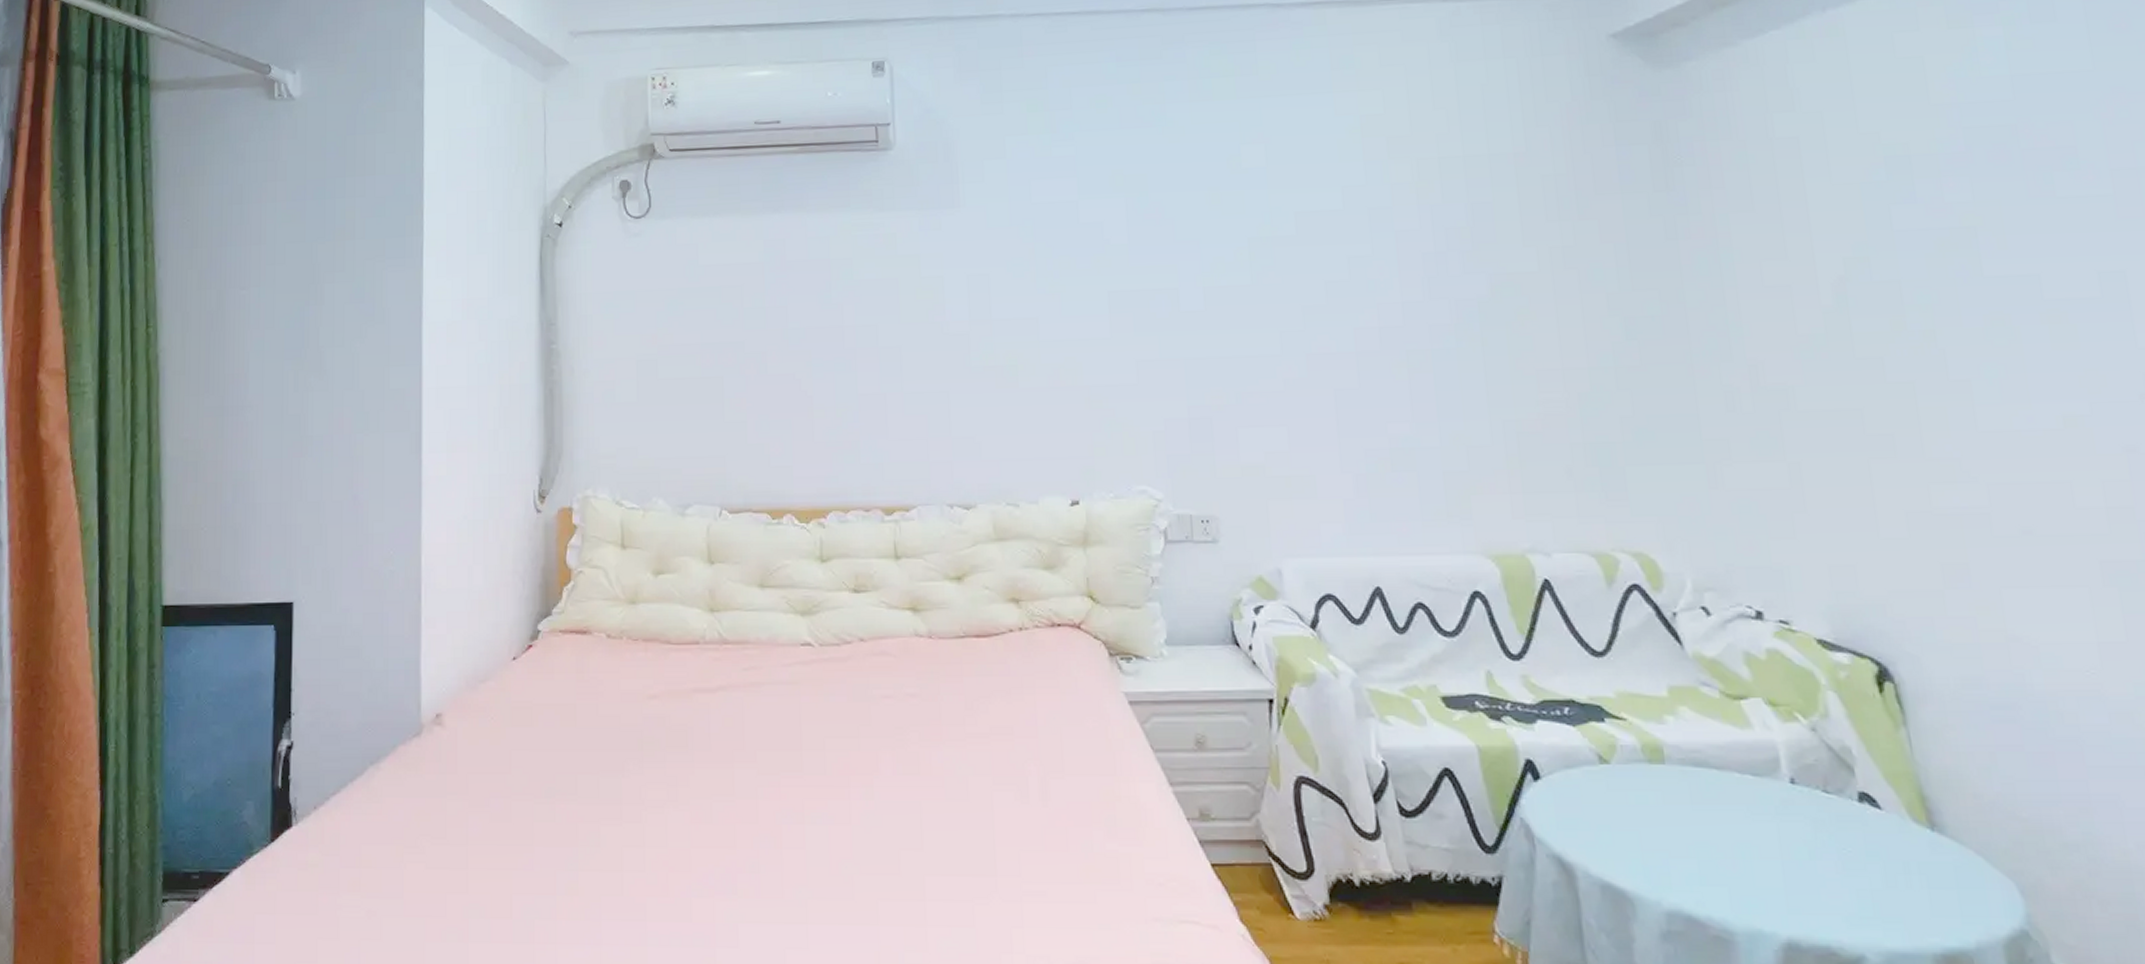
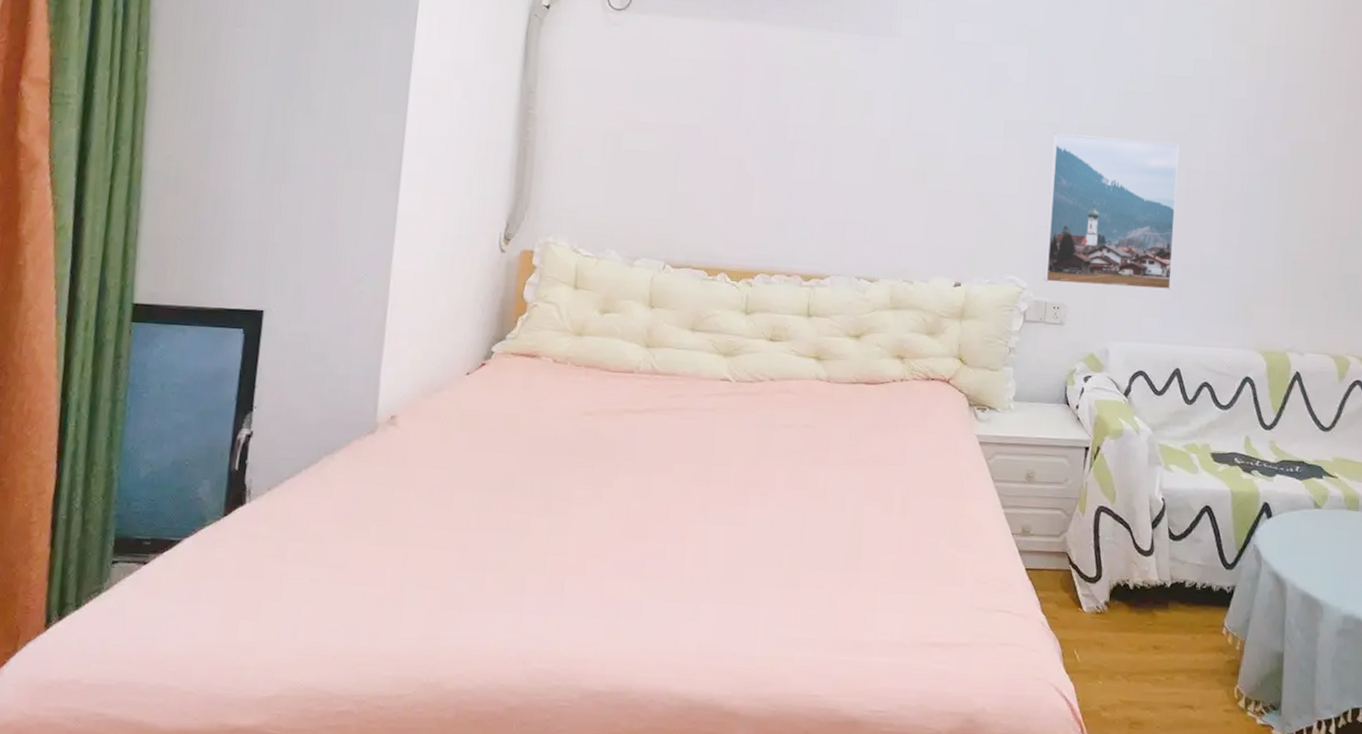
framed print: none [1172,295,1354,490] -> present [1043,133,1180,290]

